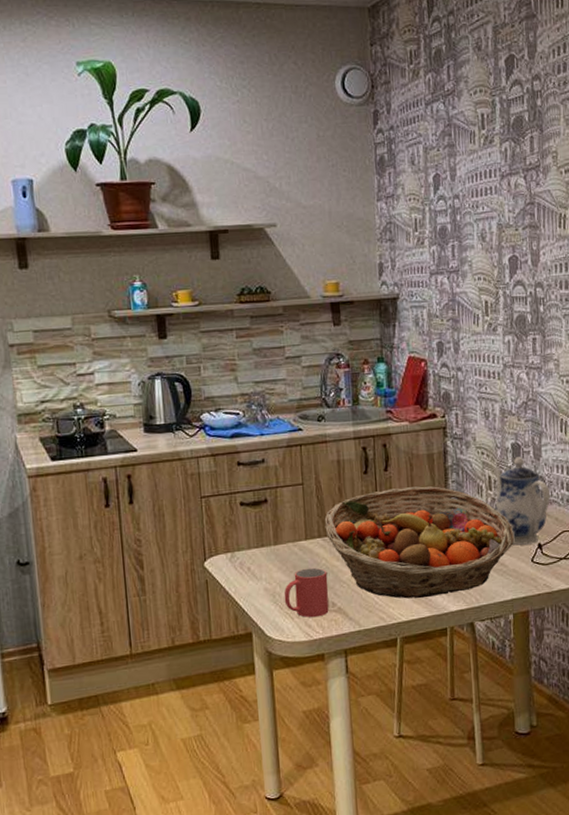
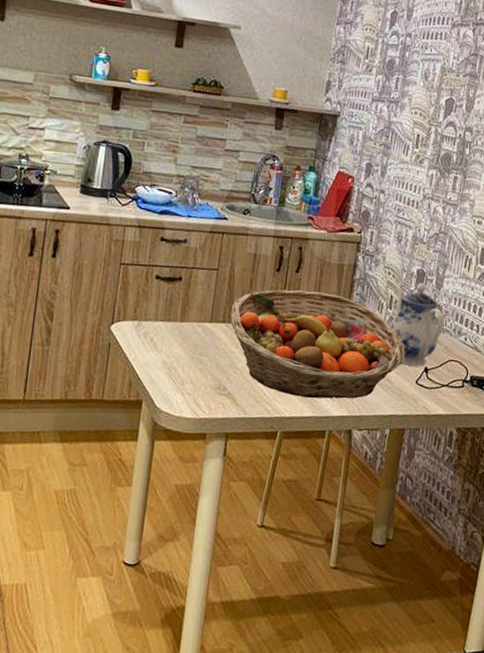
mug: present [284,567,329,618] -> none [179,349,224,398]

